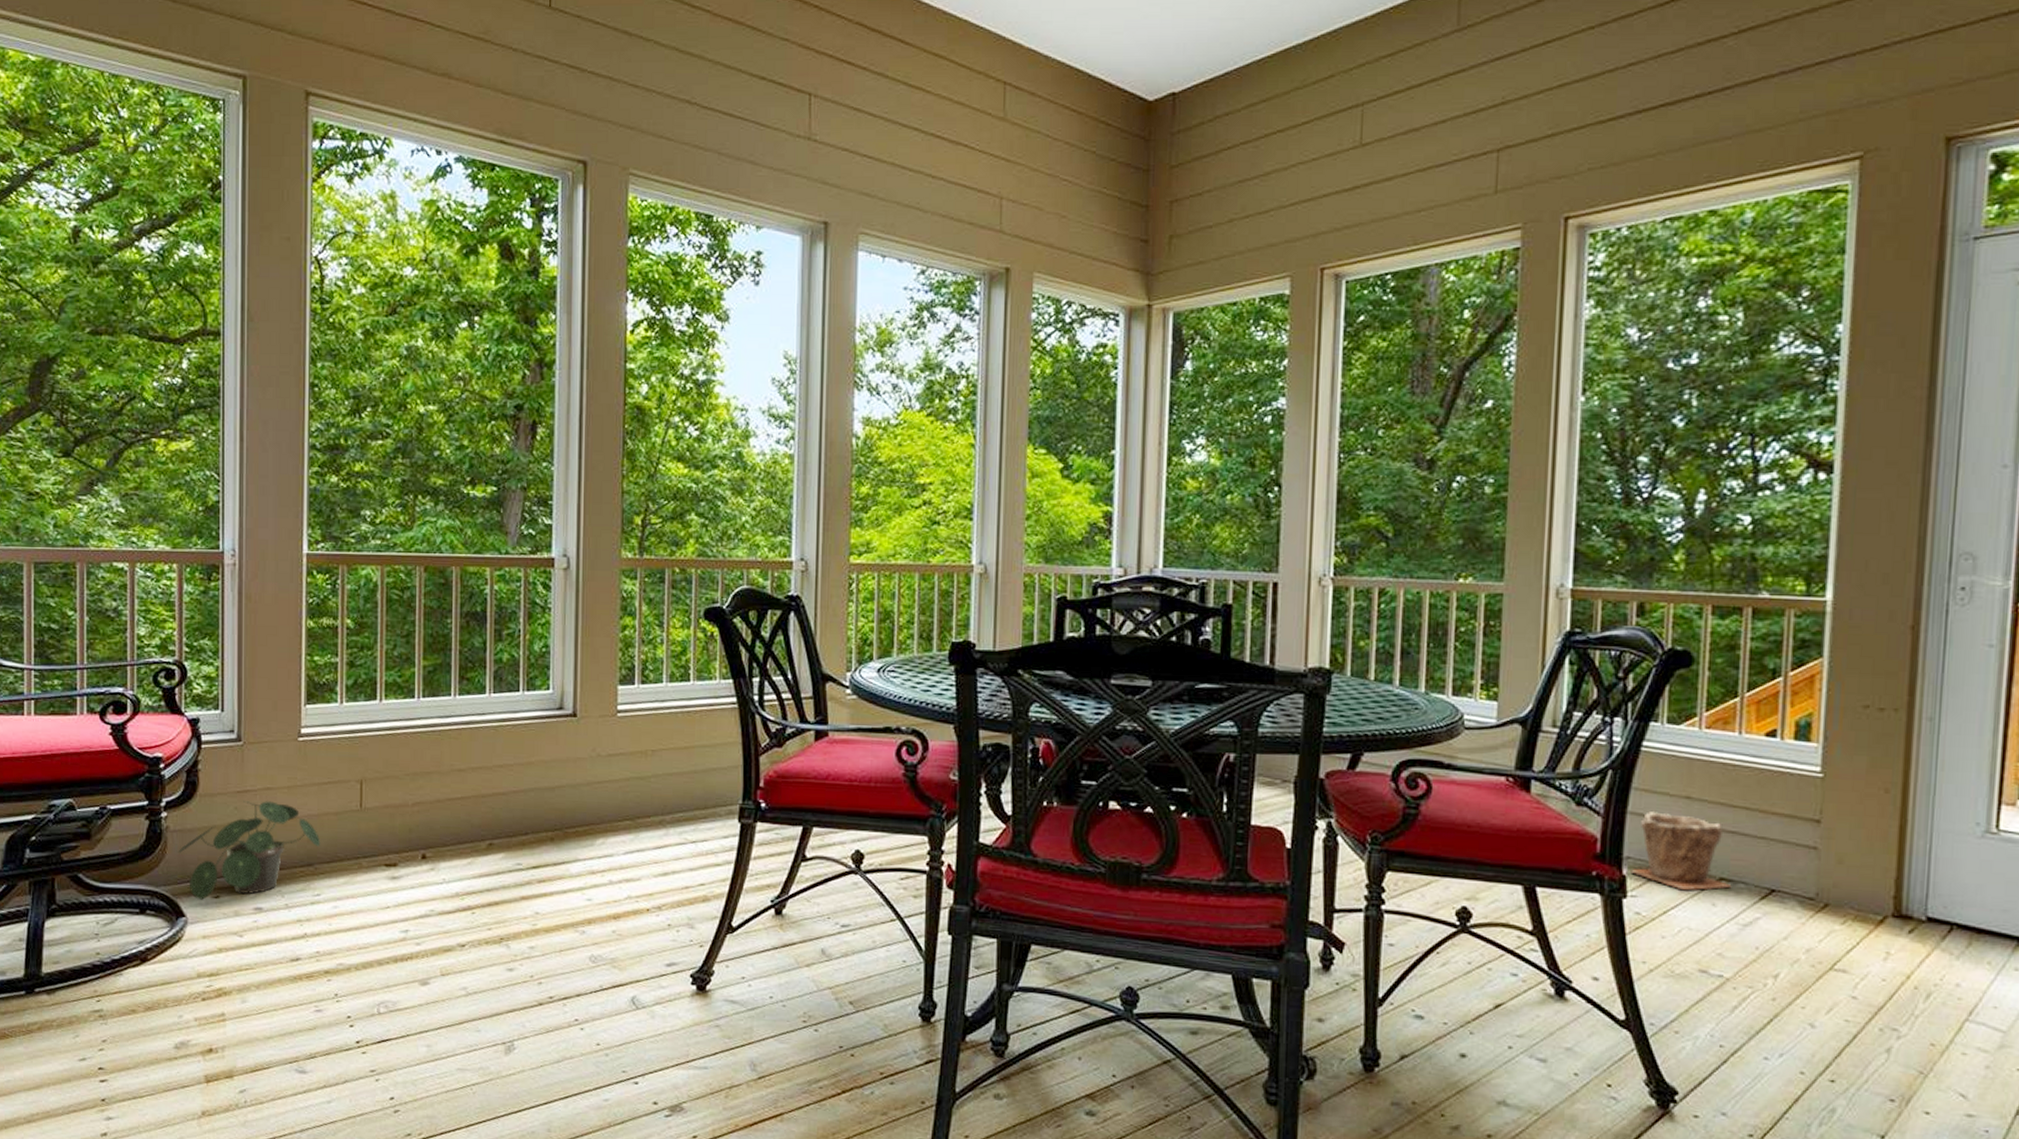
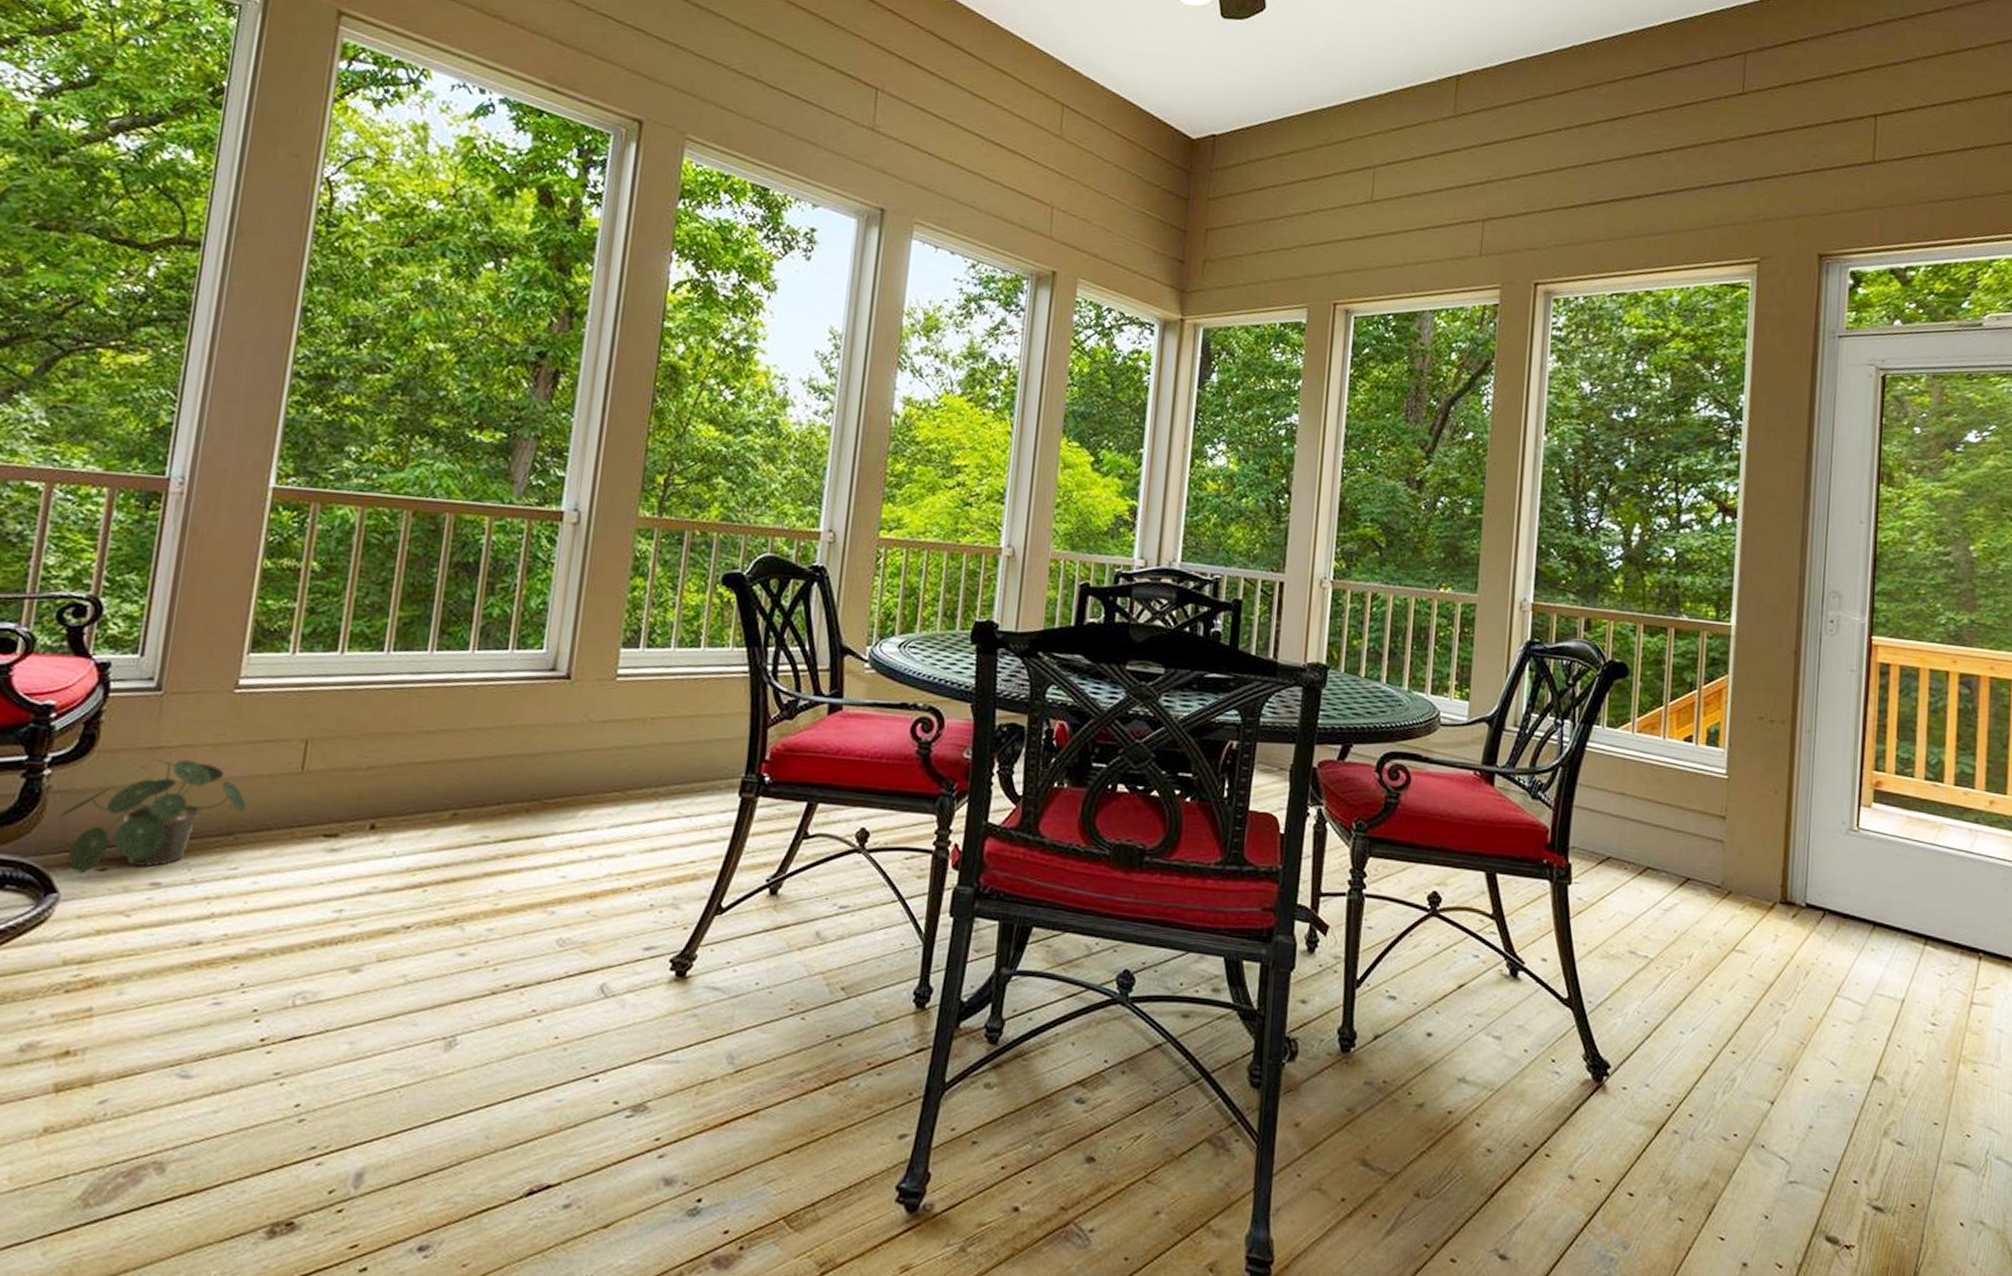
plant pot: present [1629,811,1732,891] -> none [1574,806,1656,879]

